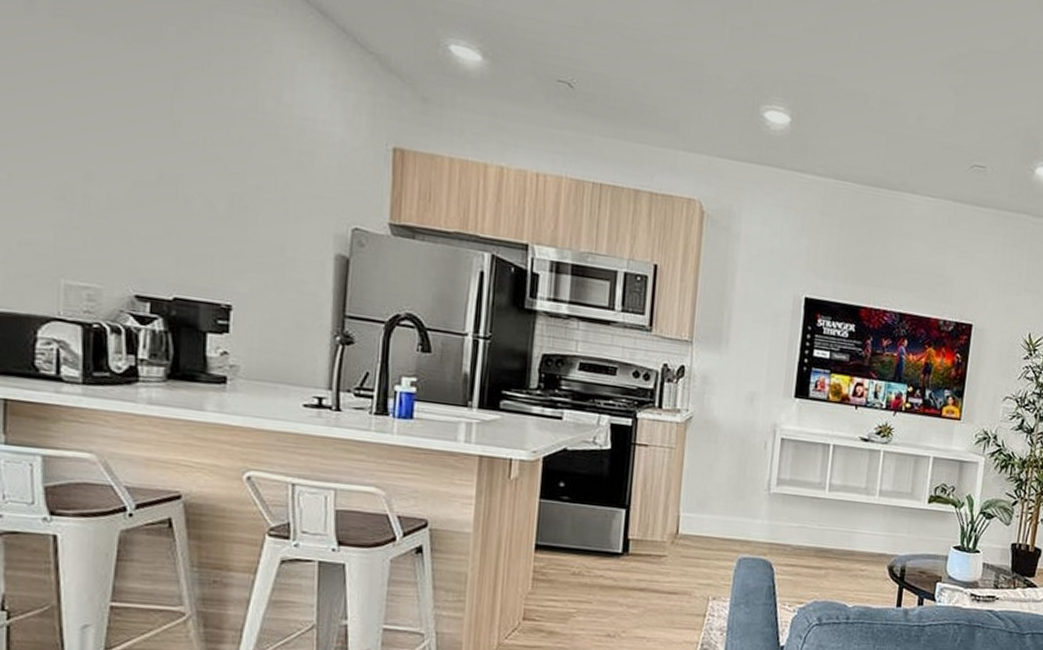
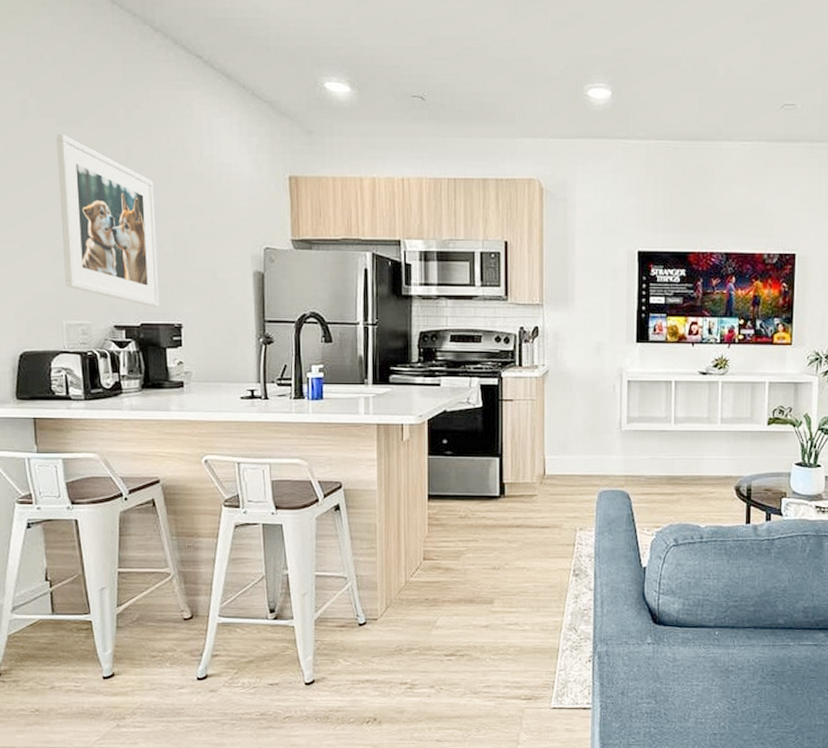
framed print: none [69,41,209,281] -> present [56,133,160,307]

